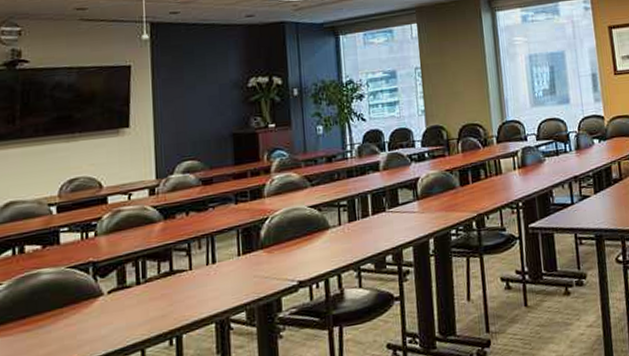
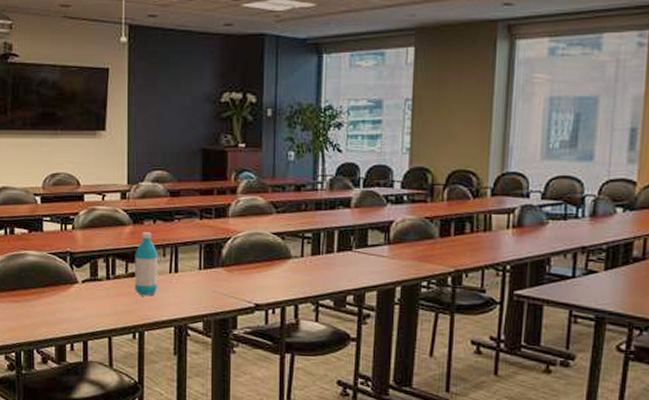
water bottle: none [167,225,194,296] -> present [135,232,159,296]

